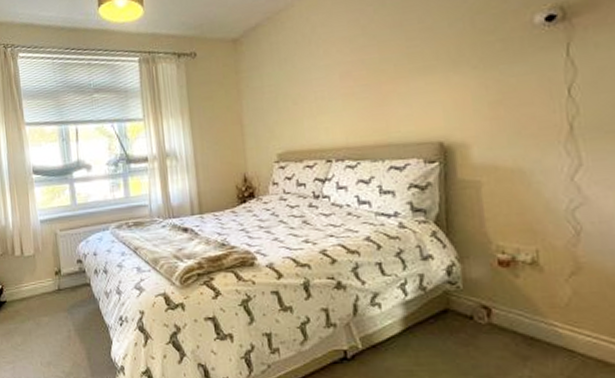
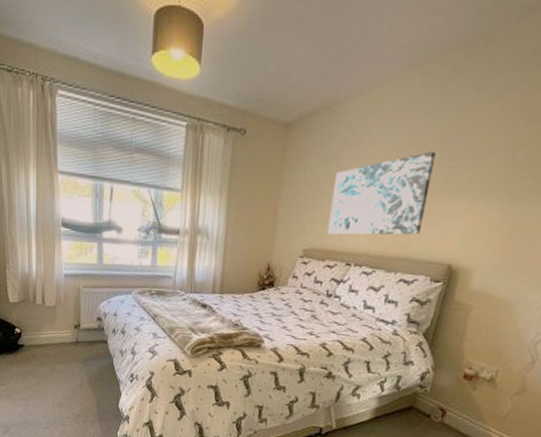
wall art: none [293,35,397,134] -> present [327,151,436,235]

